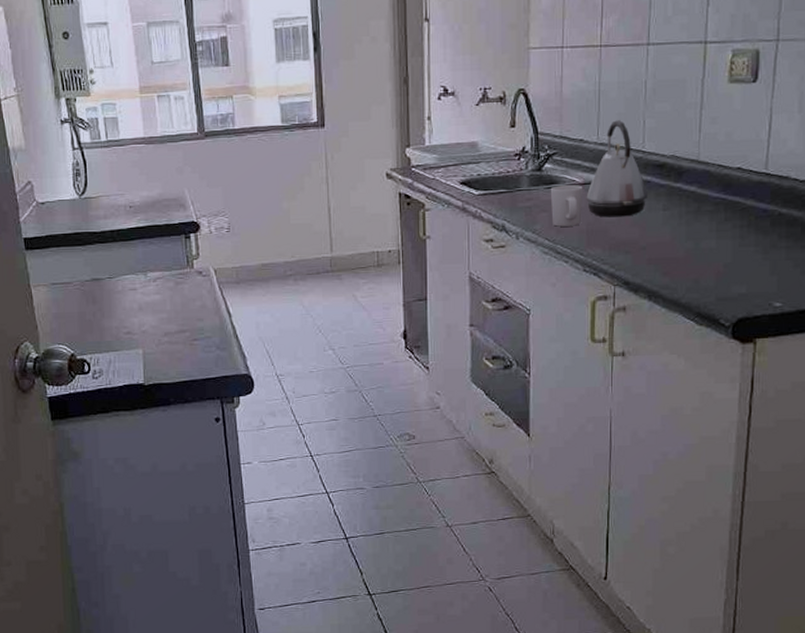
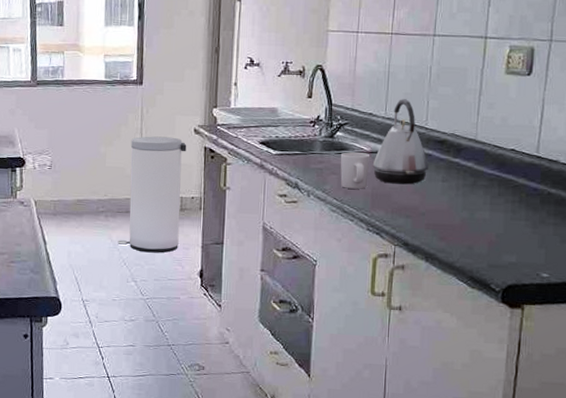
pedal bin: none [310,184,379,317] -> present [117,136,187,253]

